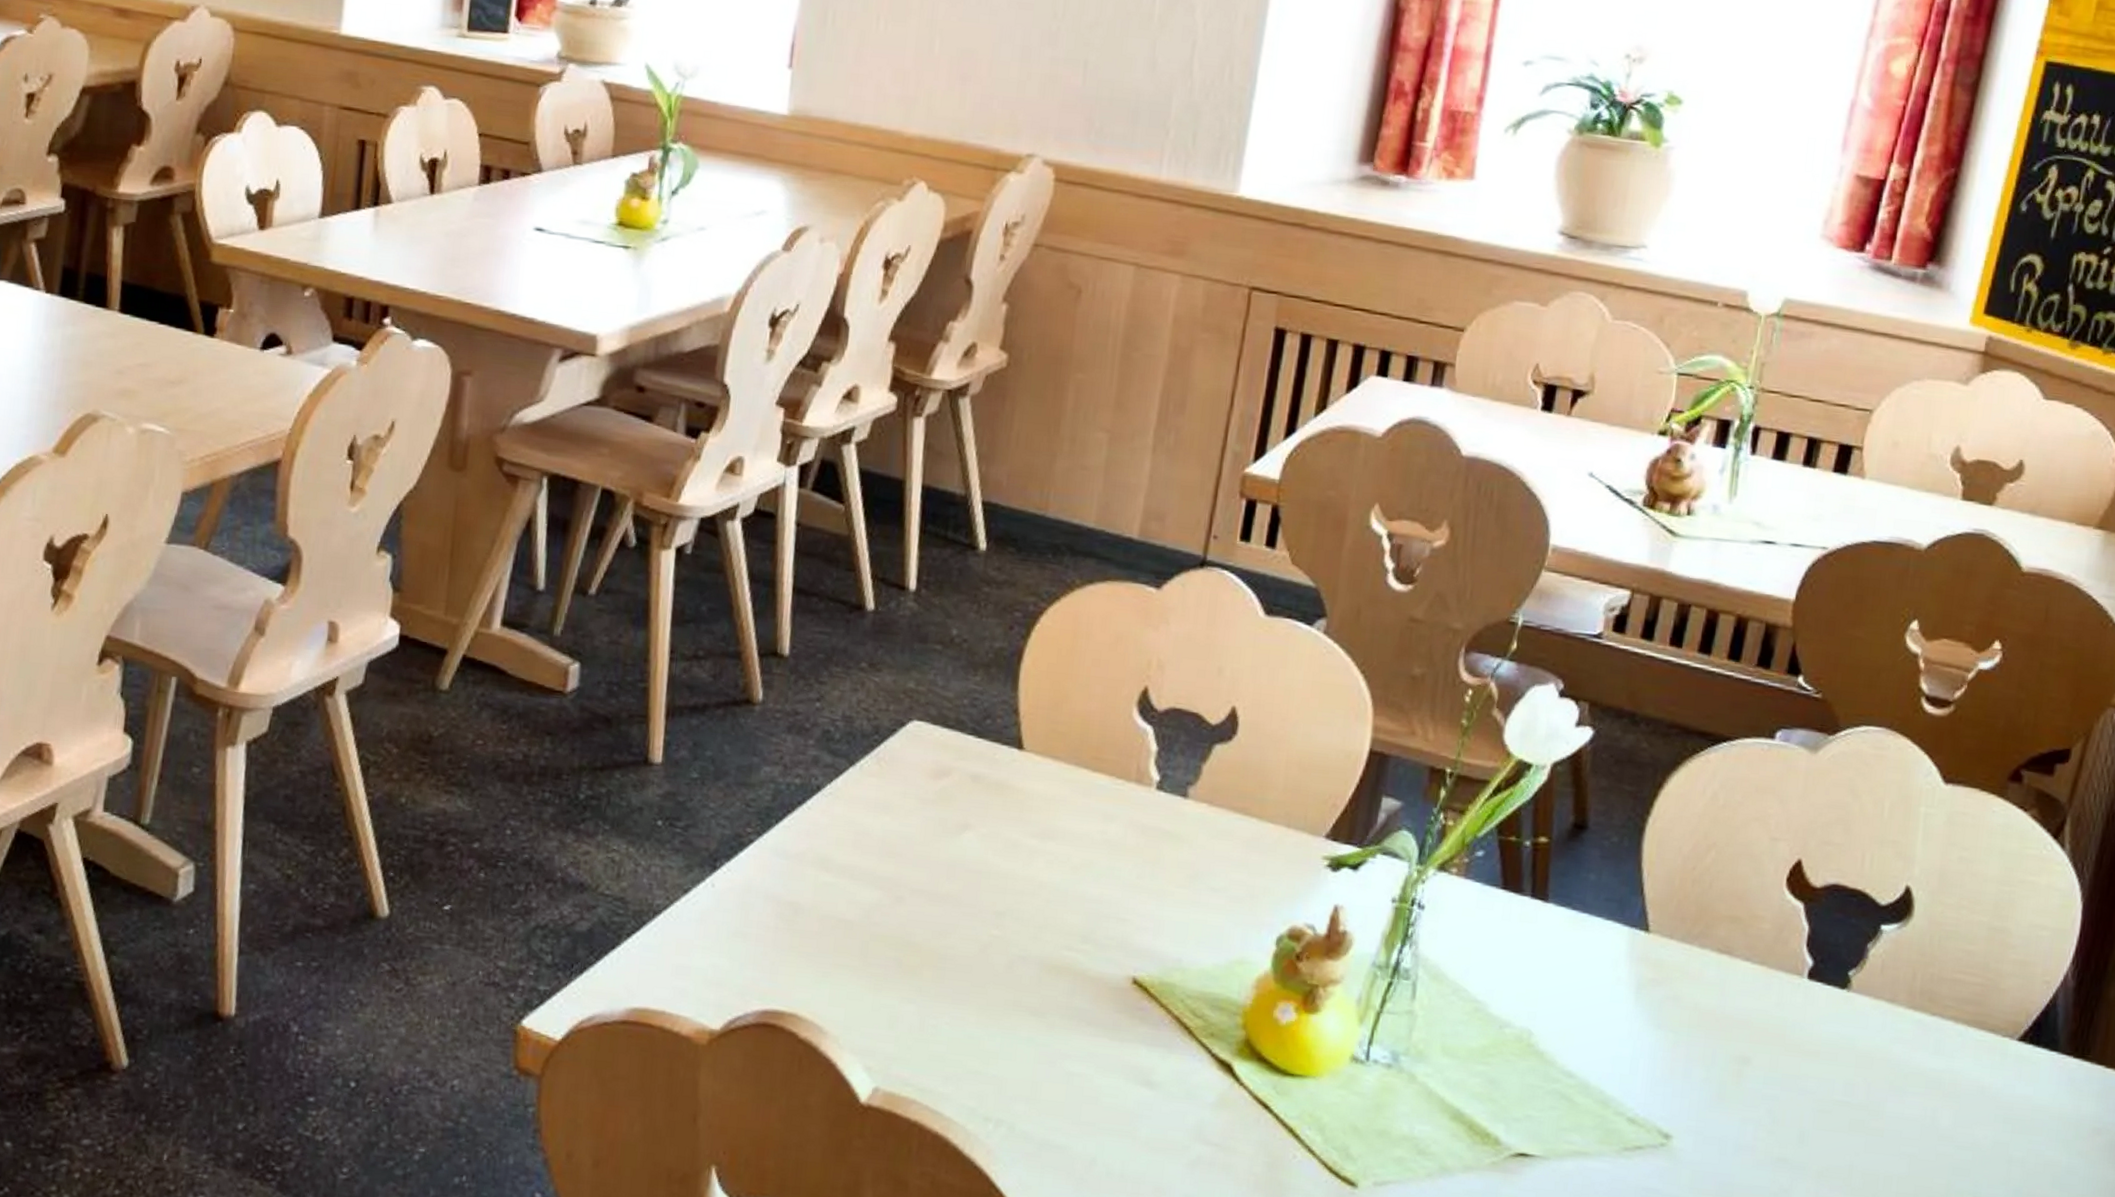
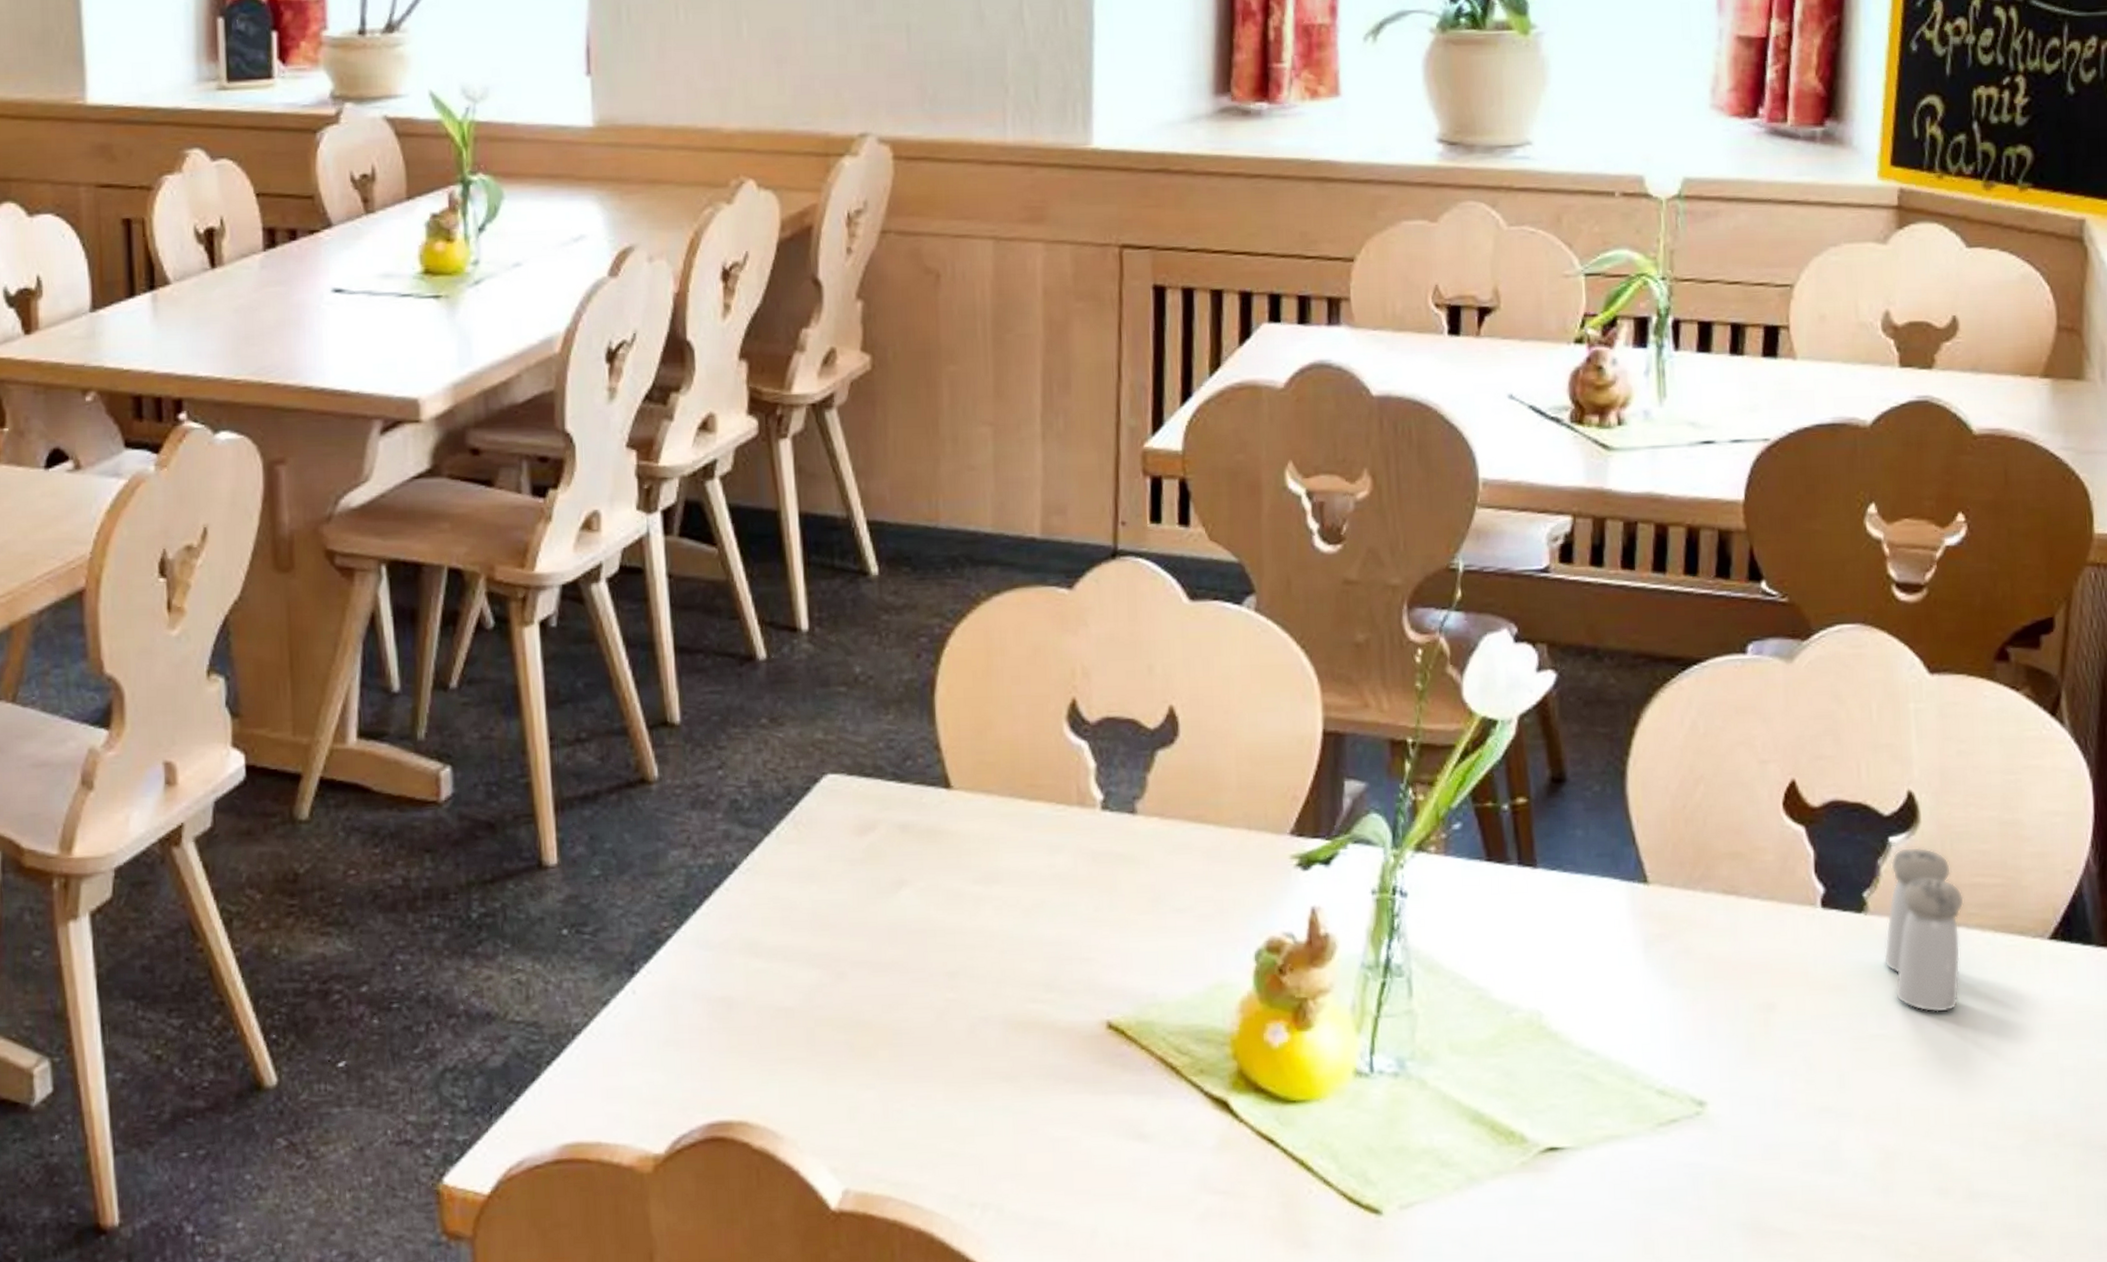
salt and pepper shaker: none [1860,936,1943,1091] -> present [1884,846,1964,1013]

